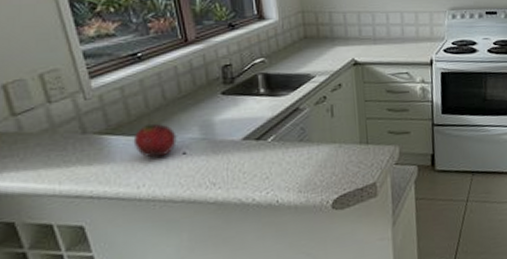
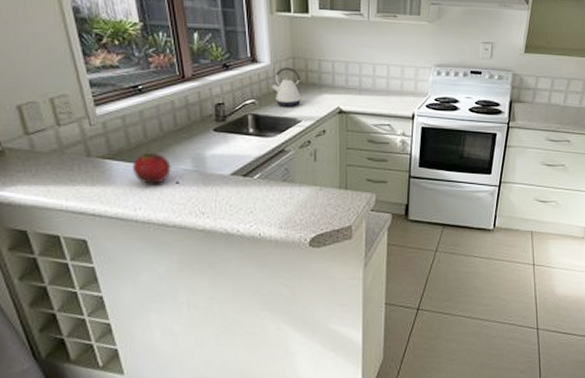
kettle: none [281,22,315,63] -> present [272,68,303,107]

